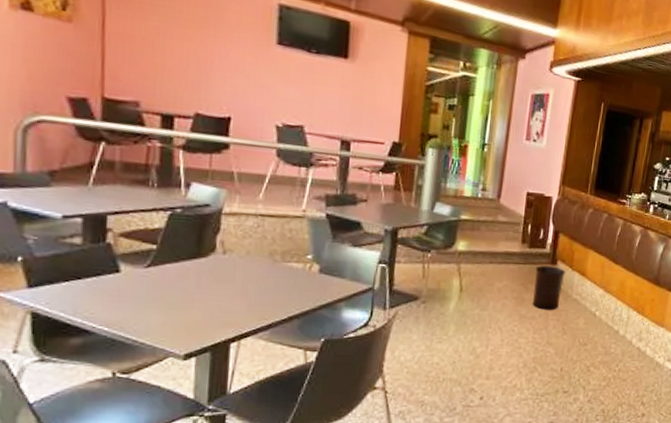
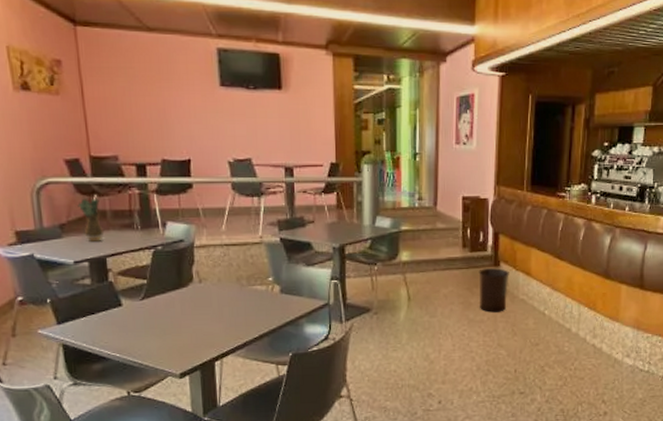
vase: none [77,143,108,196] -> present [77,198,104,242]

